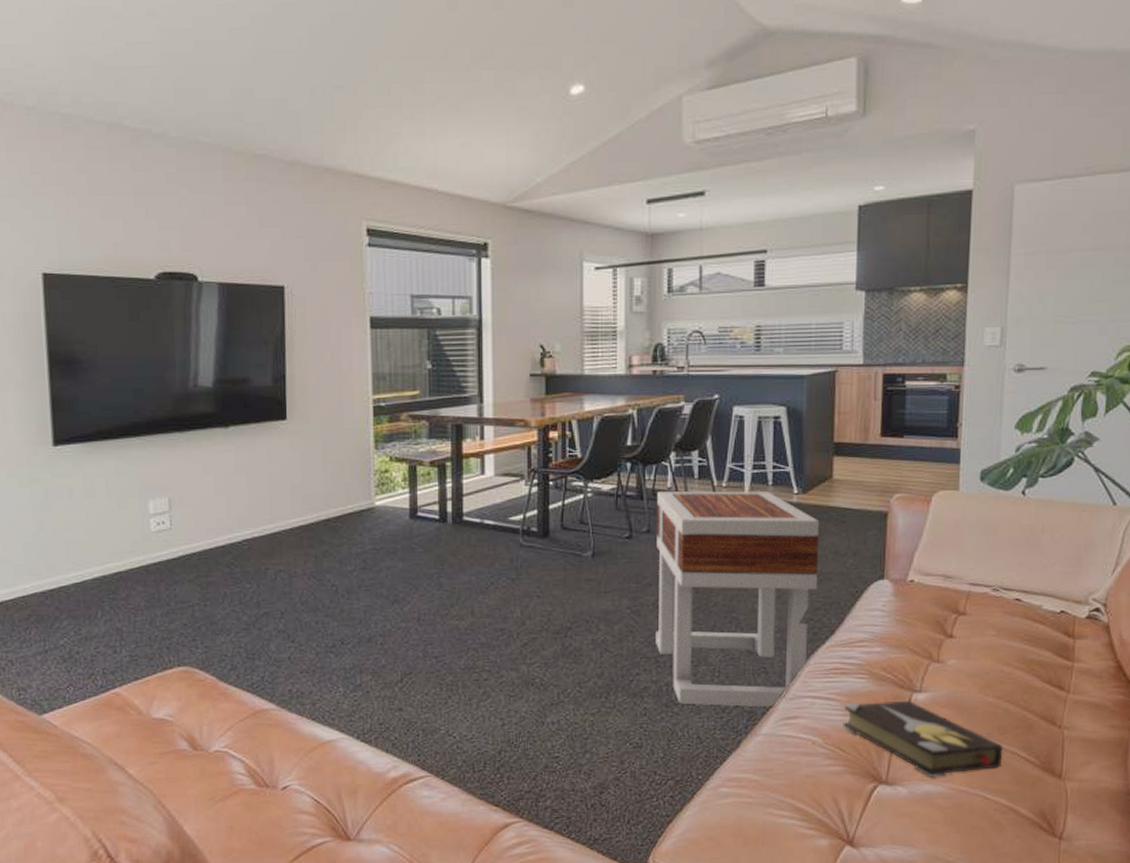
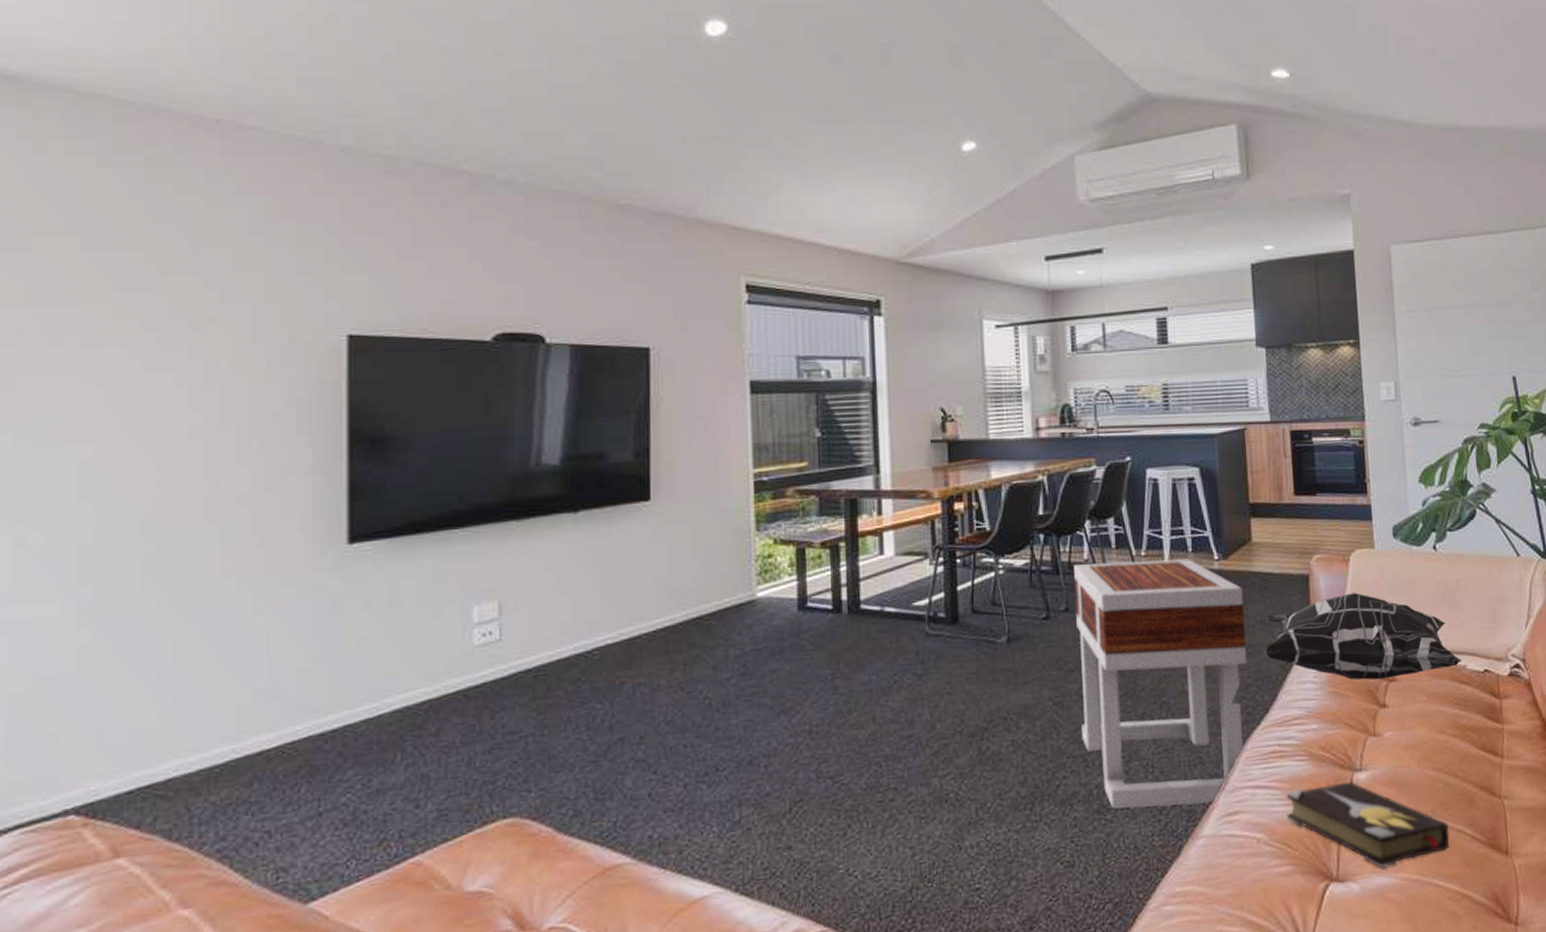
decorative pillow: none [834,531,1037,613] -> present [1263,592,1461,680]

